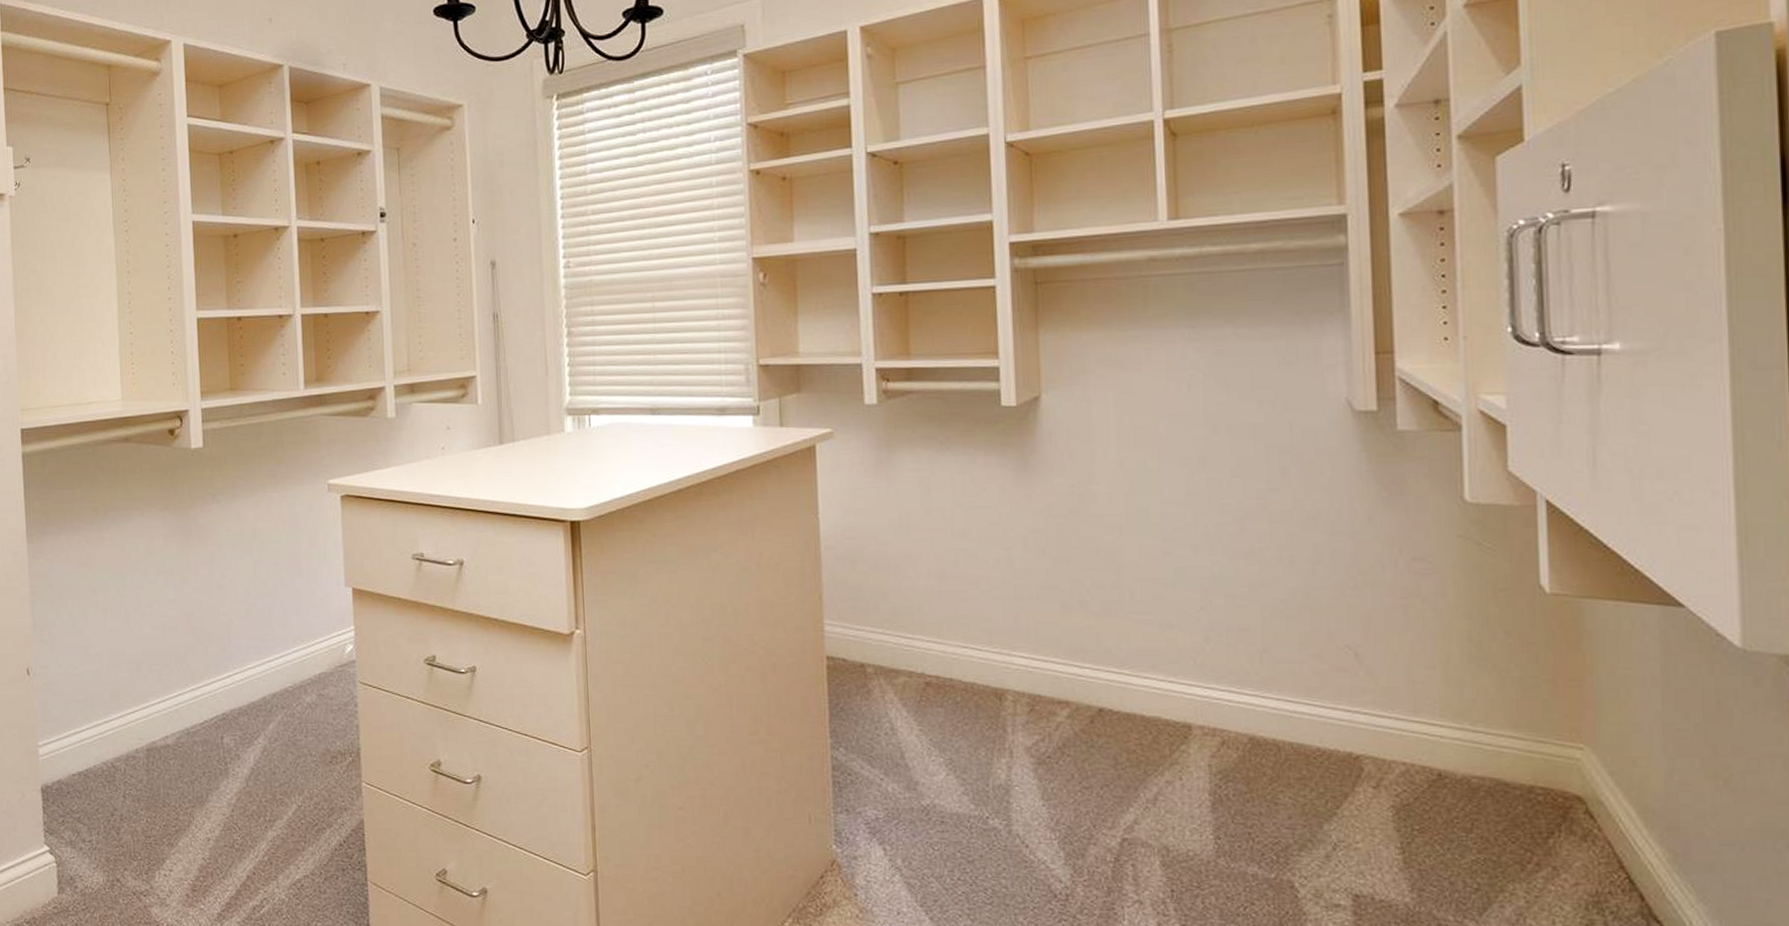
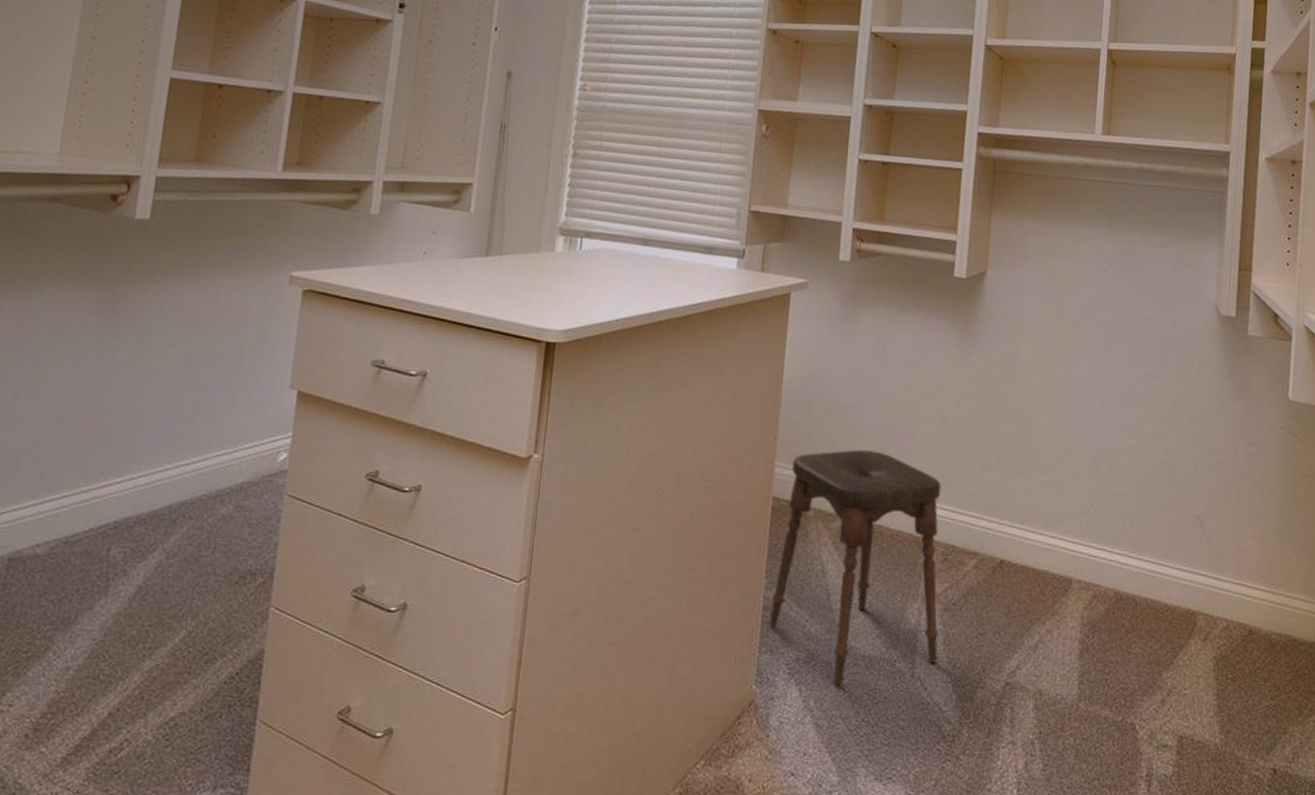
stool: none [839,601,1037,844] -> present [768,450,941,686]

